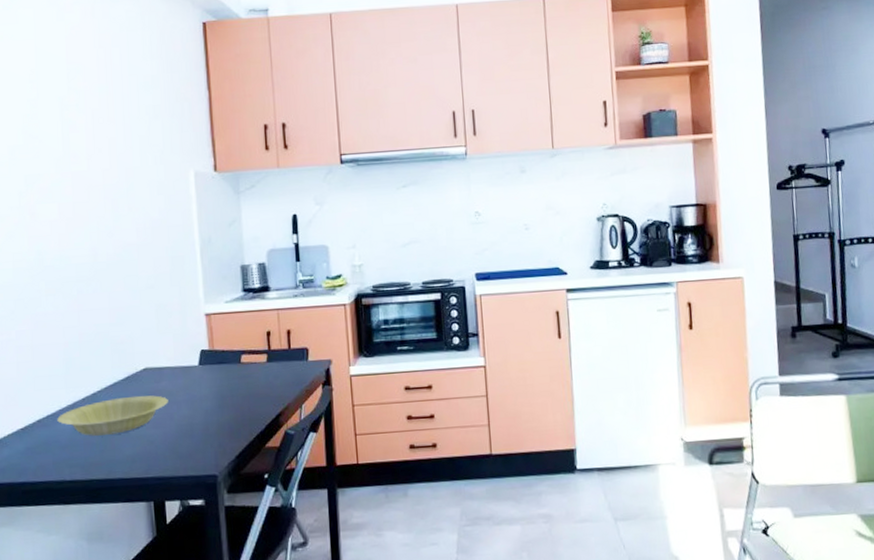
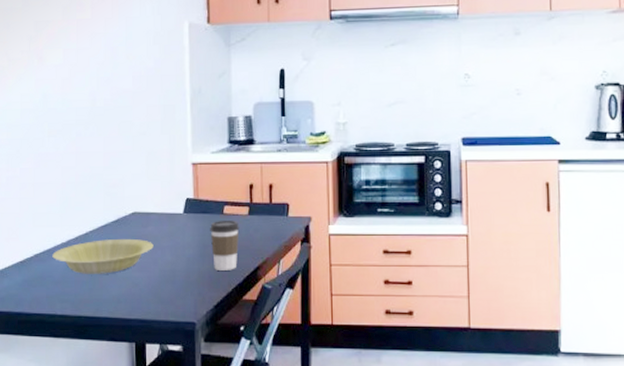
coffee cup: none [227,368,259,421] -> present [210,219,240,270]

